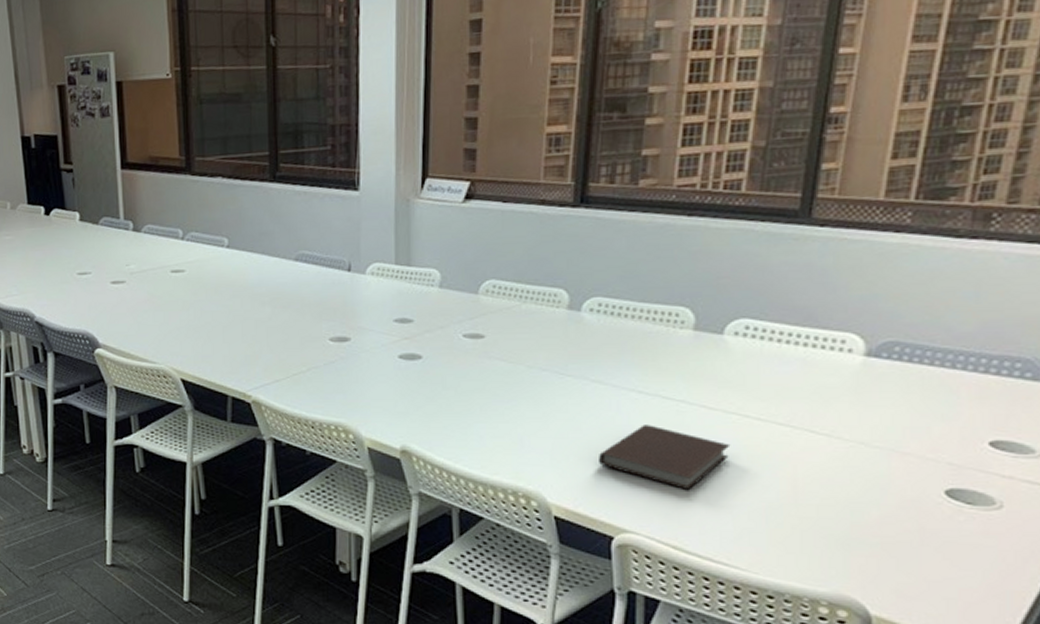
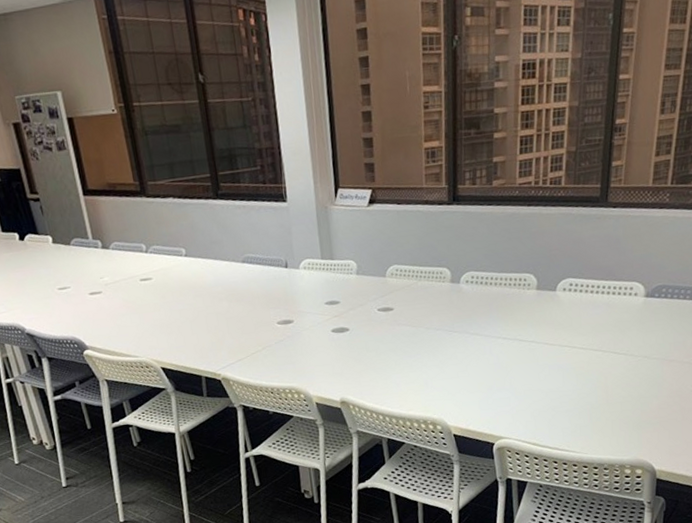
notebook: present [599,425,731,491] -> none [480,361,565,404]

